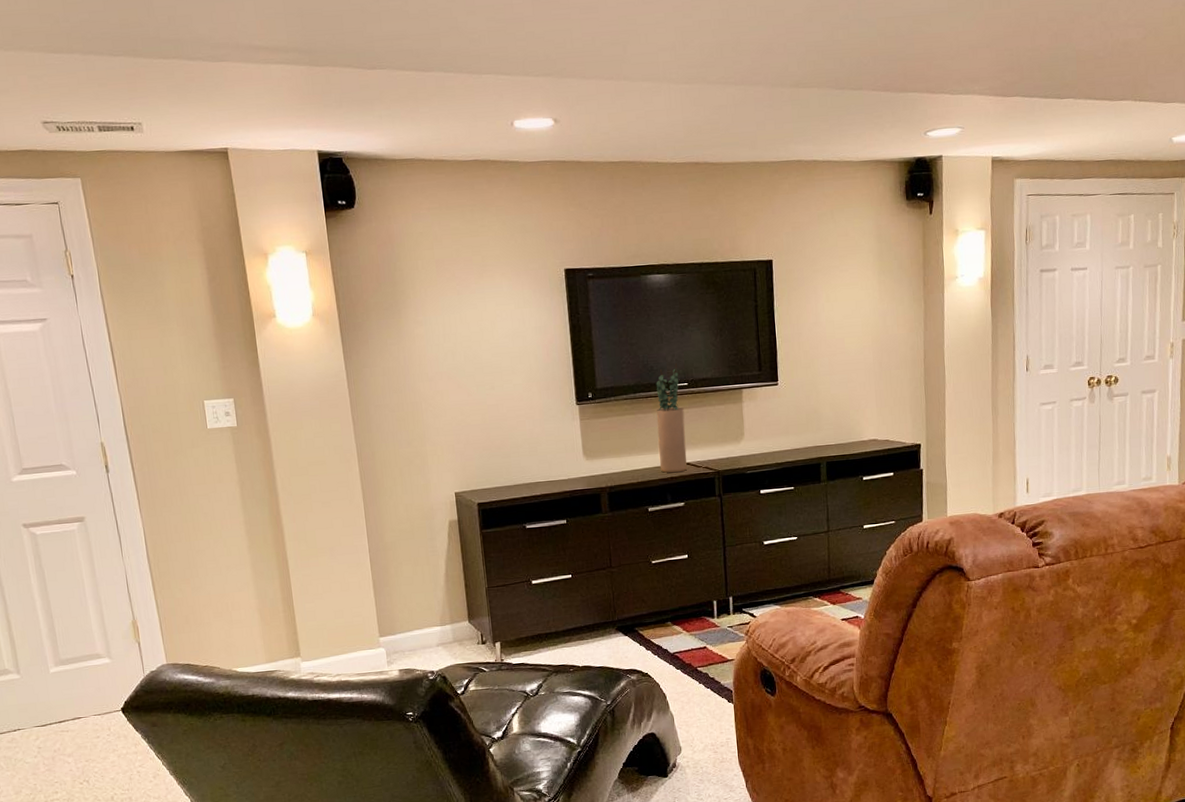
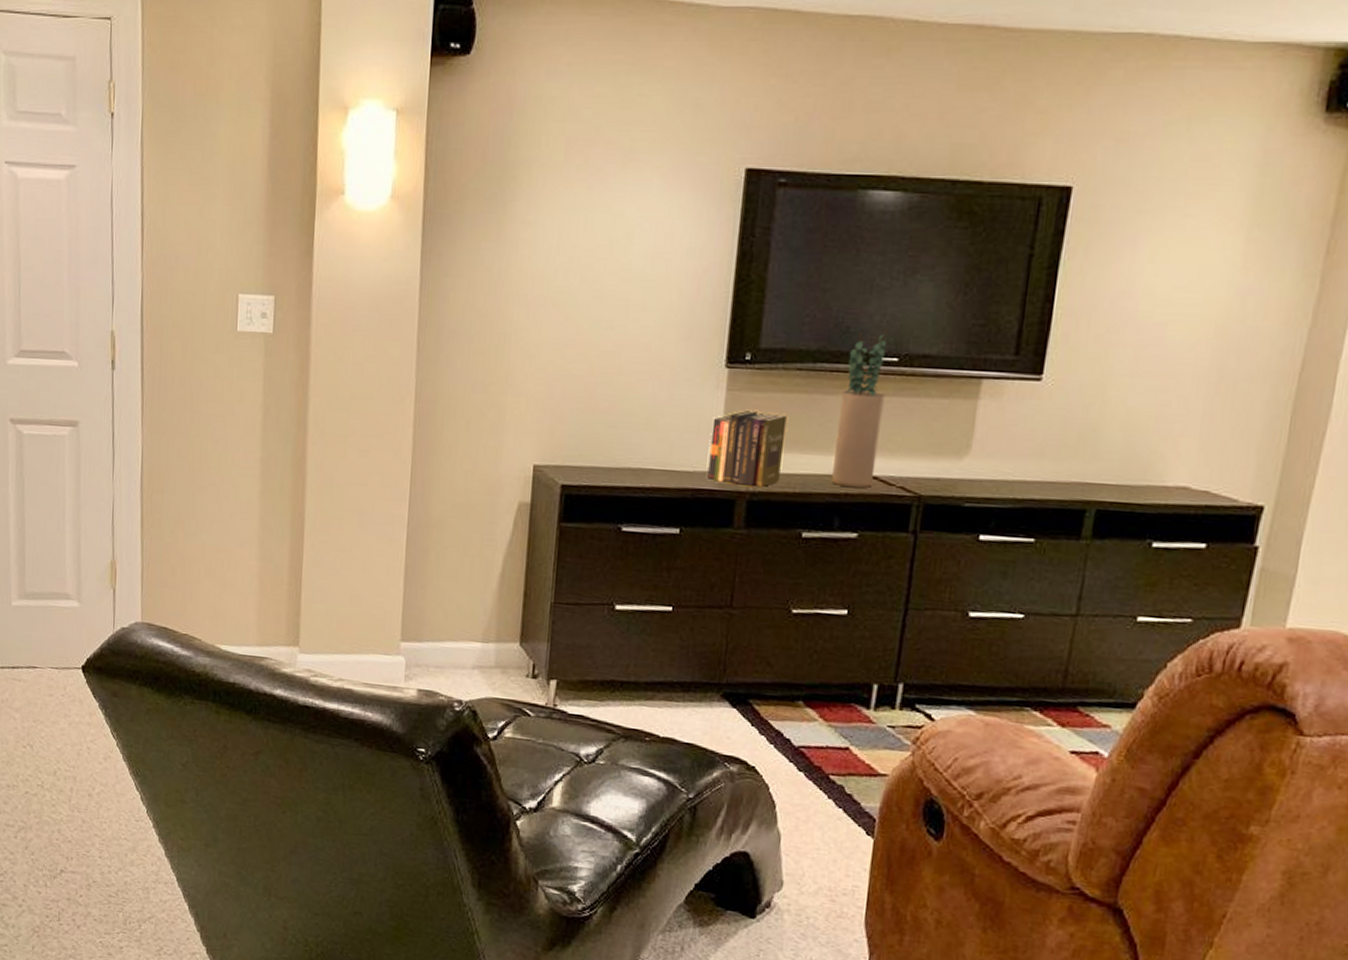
books: none [574,431,627,484] -> present [707,409,787,488]

